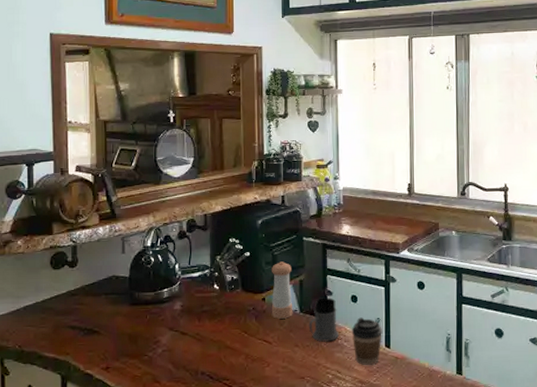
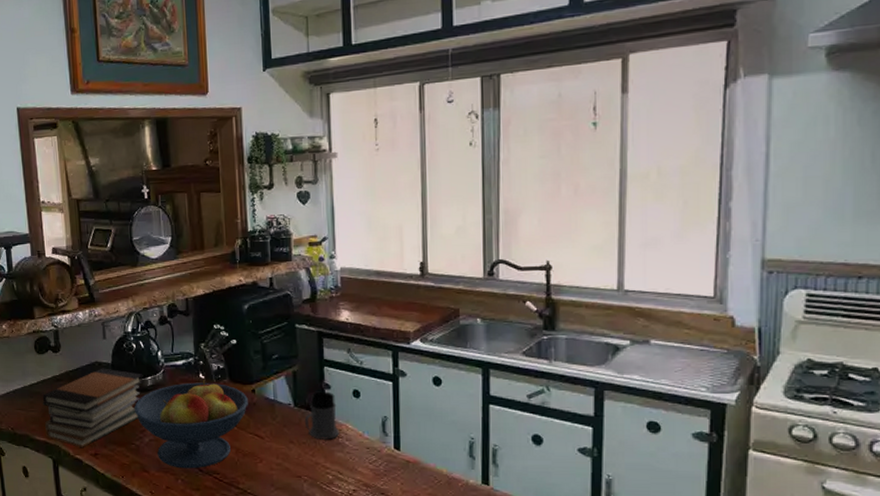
book stack: none [55,281,159,363] -> present [42,368,143,448]
fruit bowl: none [148,290,258,377] -> present [133,380,248,469]
pepper shaker: present [271,261,293,319] -> none [261,351,287,413]
coffee cup: present [351,317,382,365] -> none [353,415,390,467]

